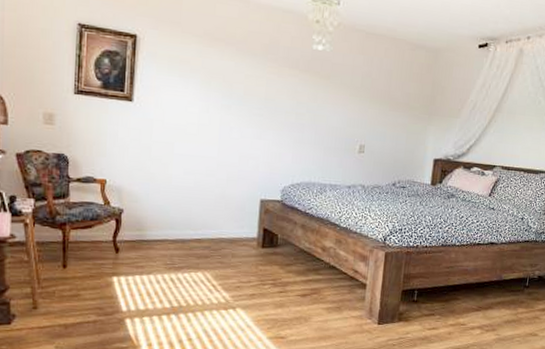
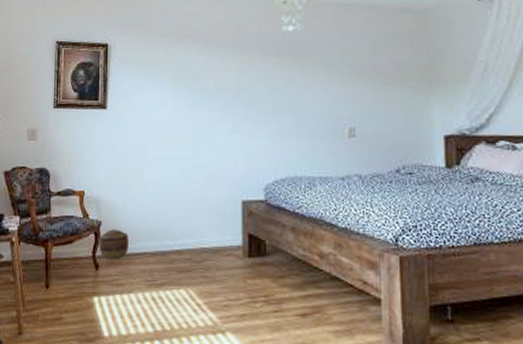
basket: none [119,217,150,245] -> present [99,229,128,260]

